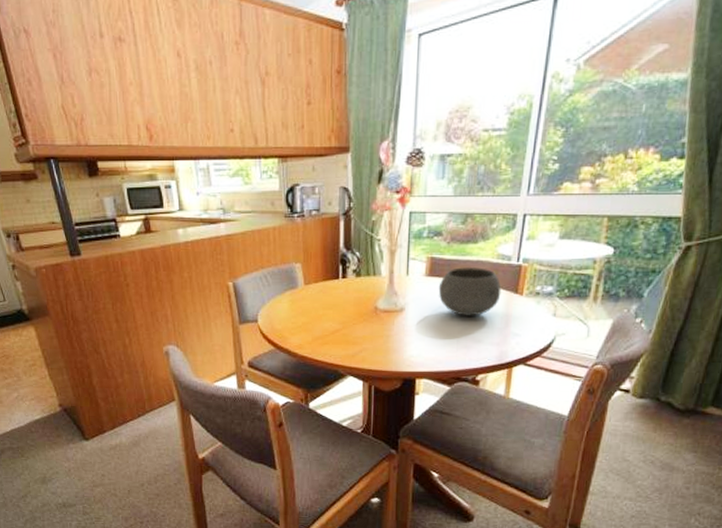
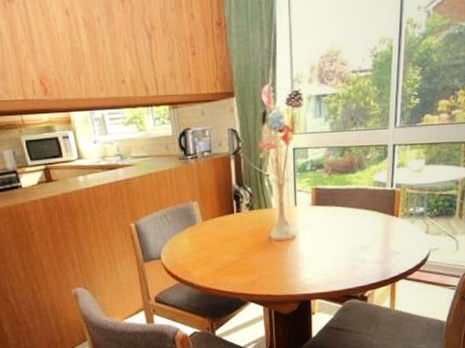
bowl: present [438,267,502,316] -> none [324,195,380,240]

